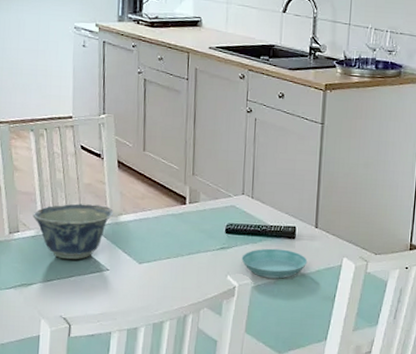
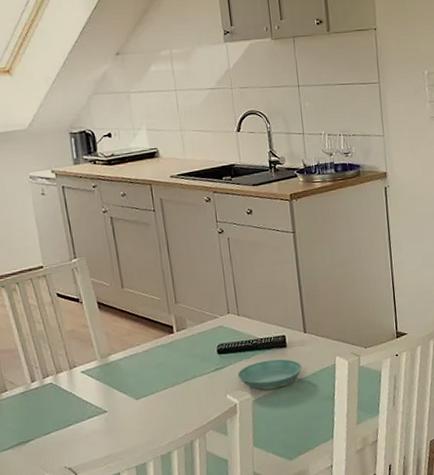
bowl: present [32,203,113,260] -> none [18,349,102,410]

